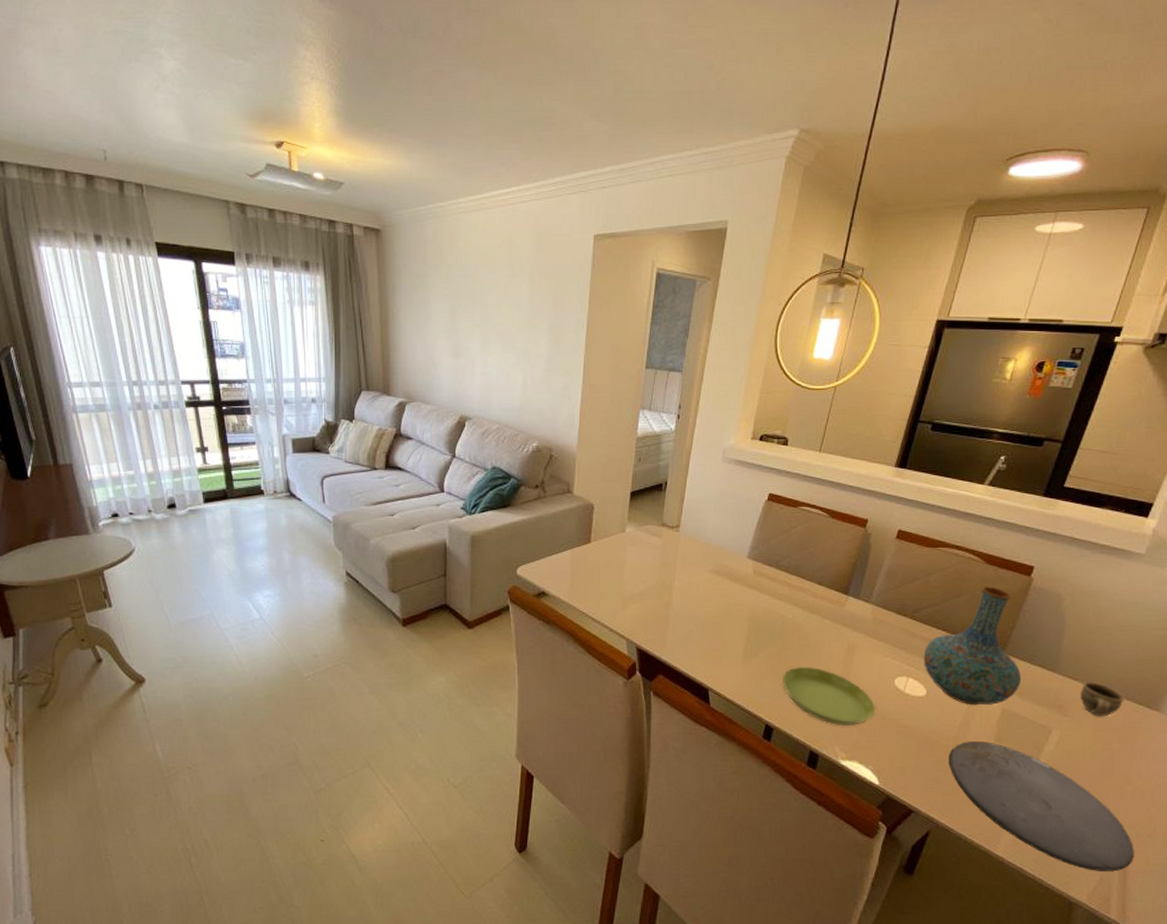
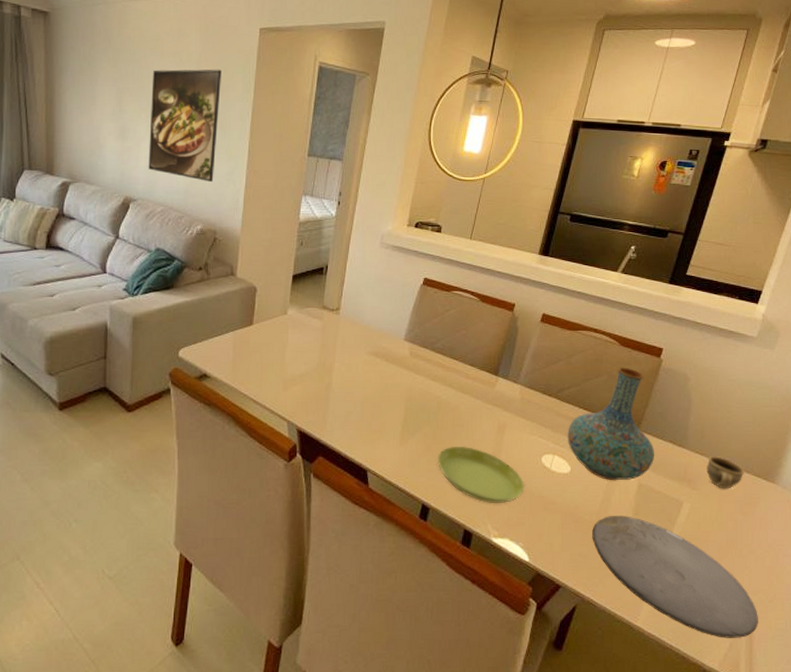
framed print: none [483,280,555,399] -> present [148,69,221,183]

